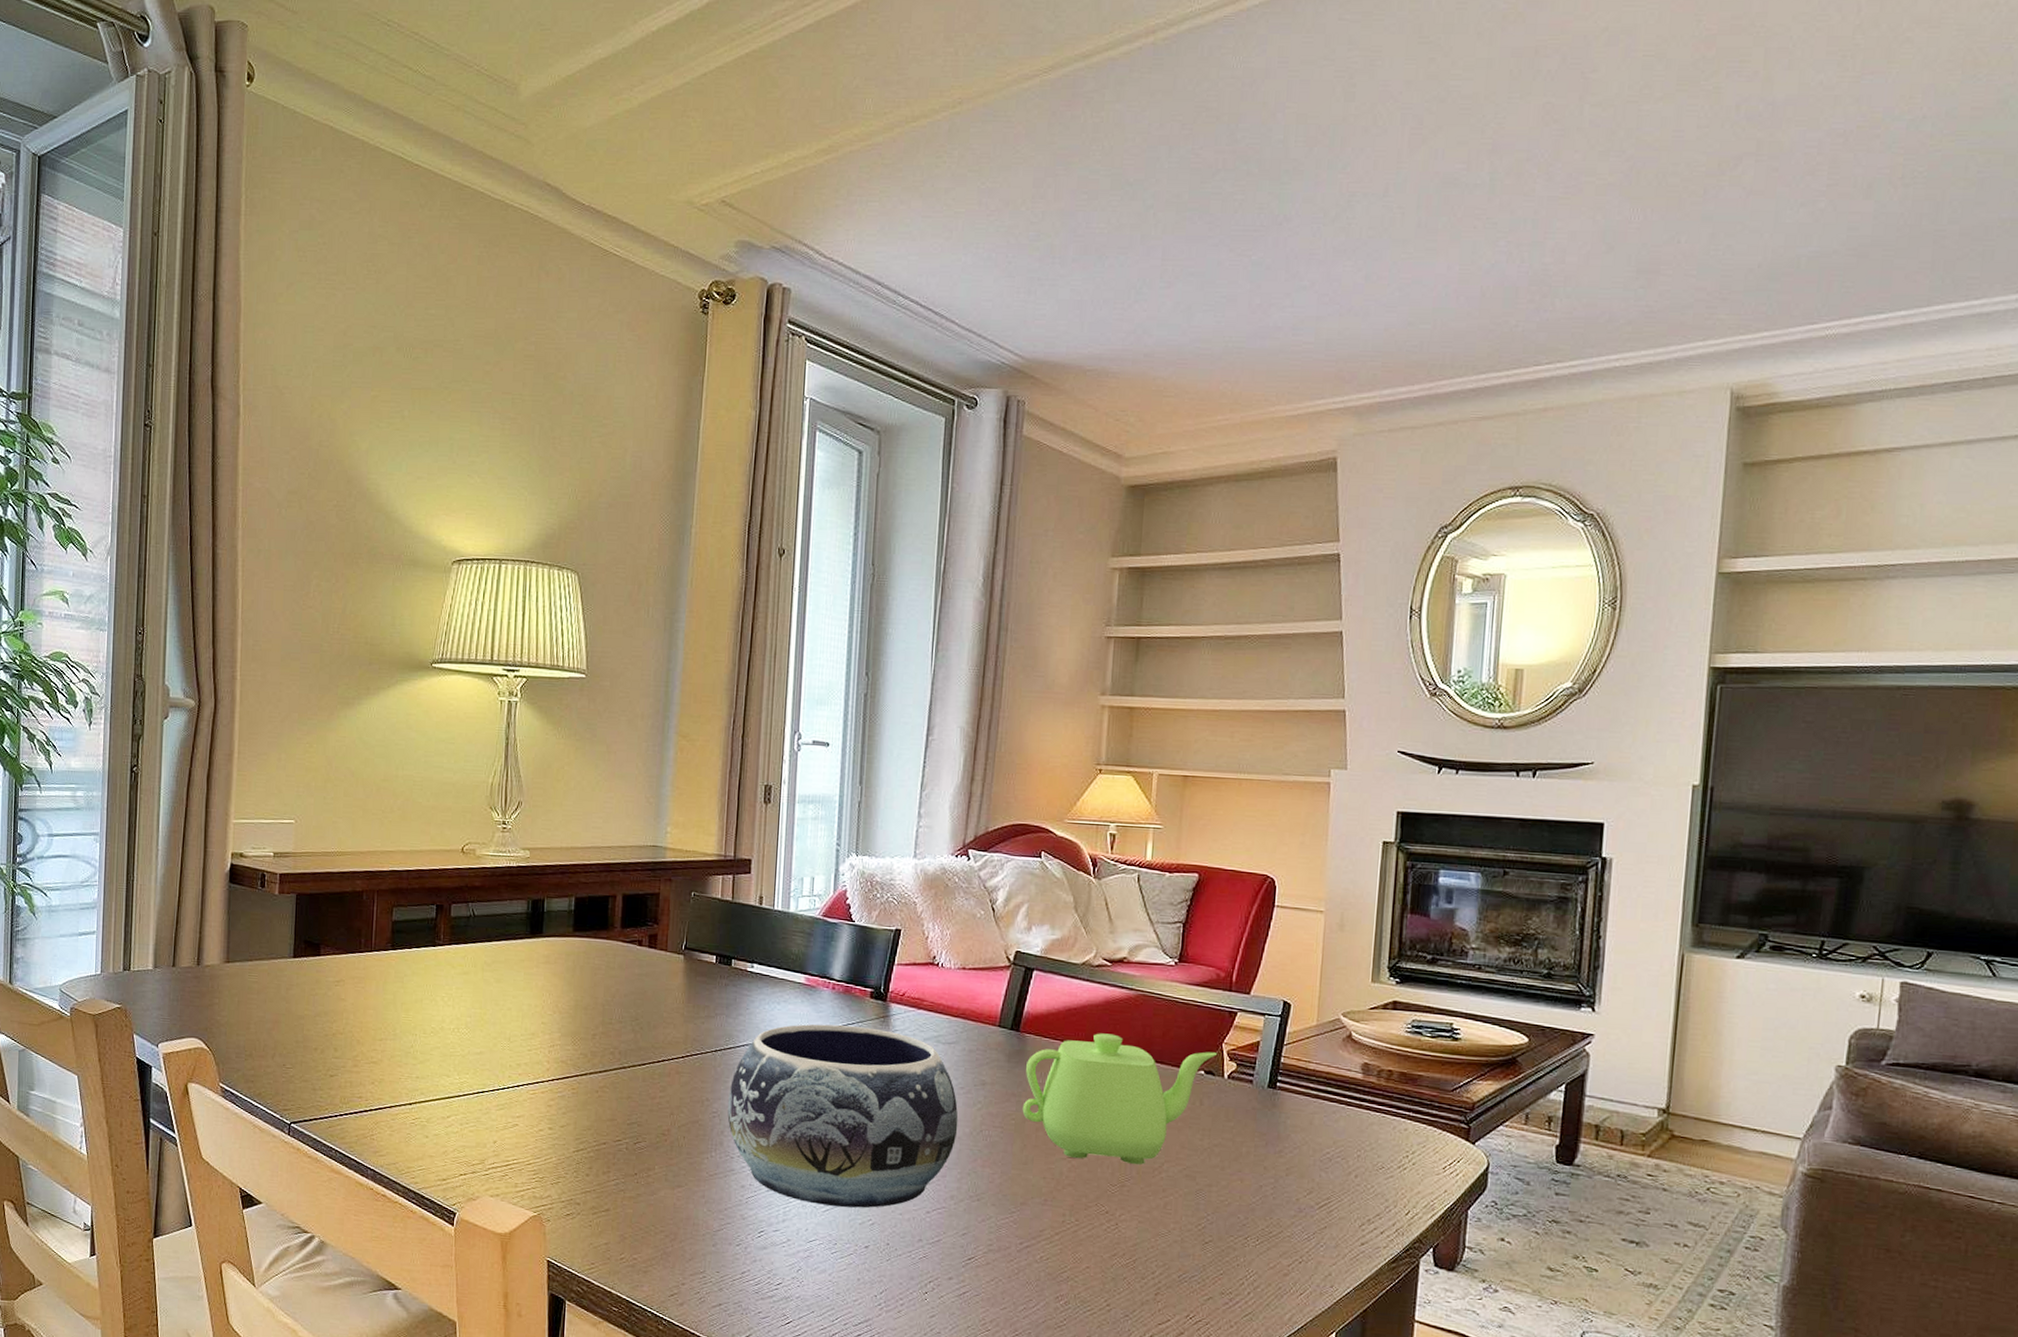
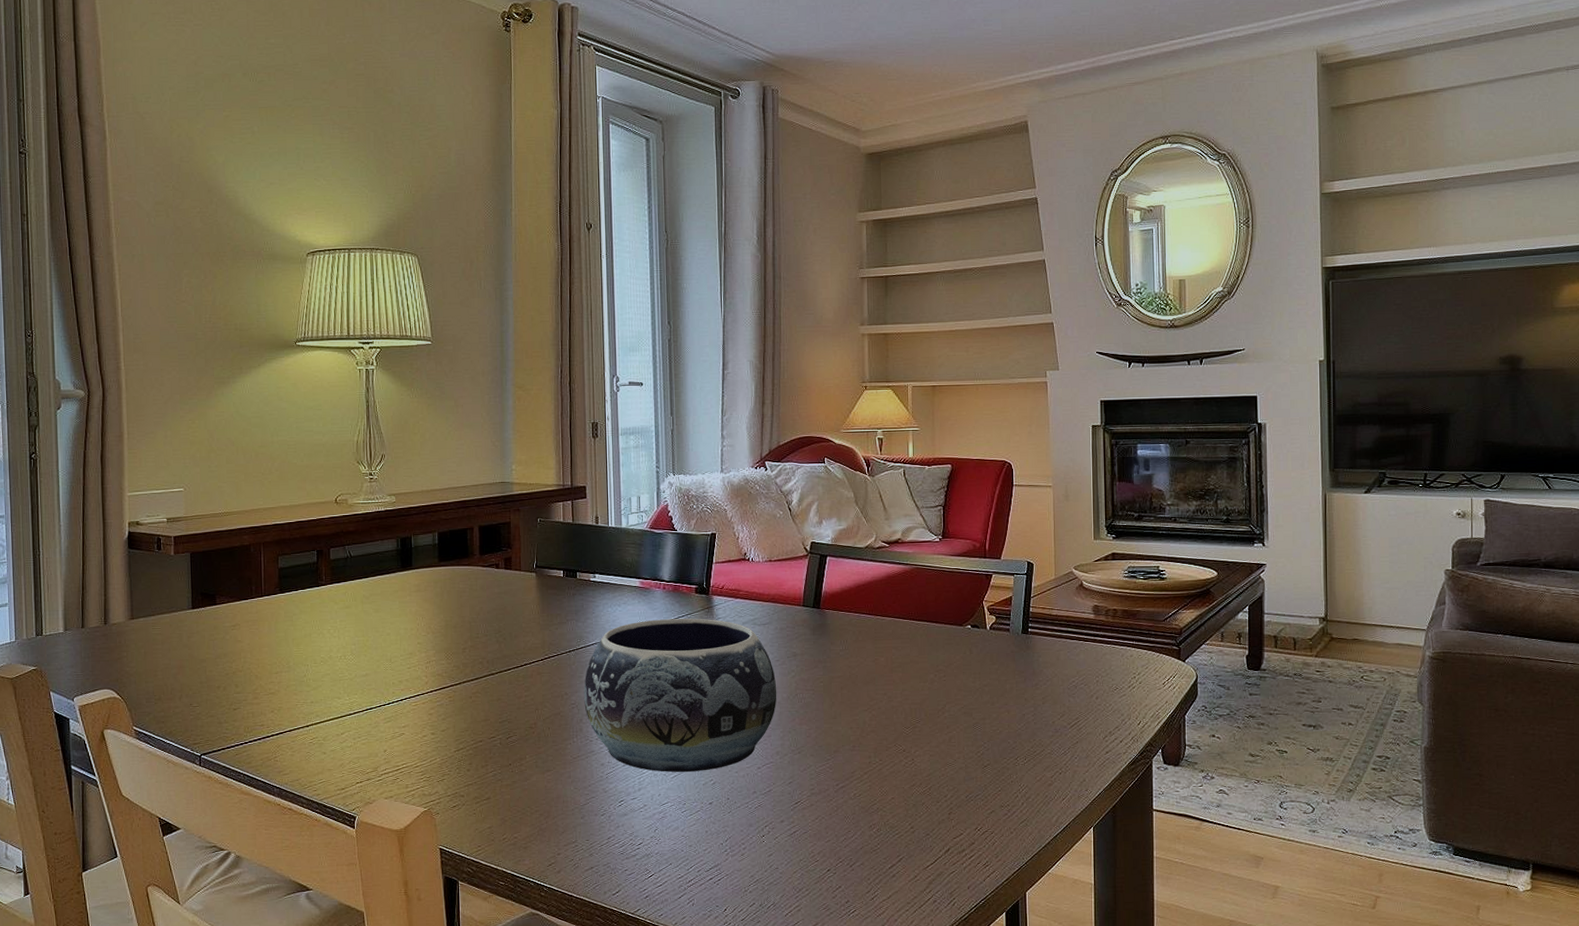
teapot: present [1022,1033,1218,1165] -> none [828,603,980,709]

